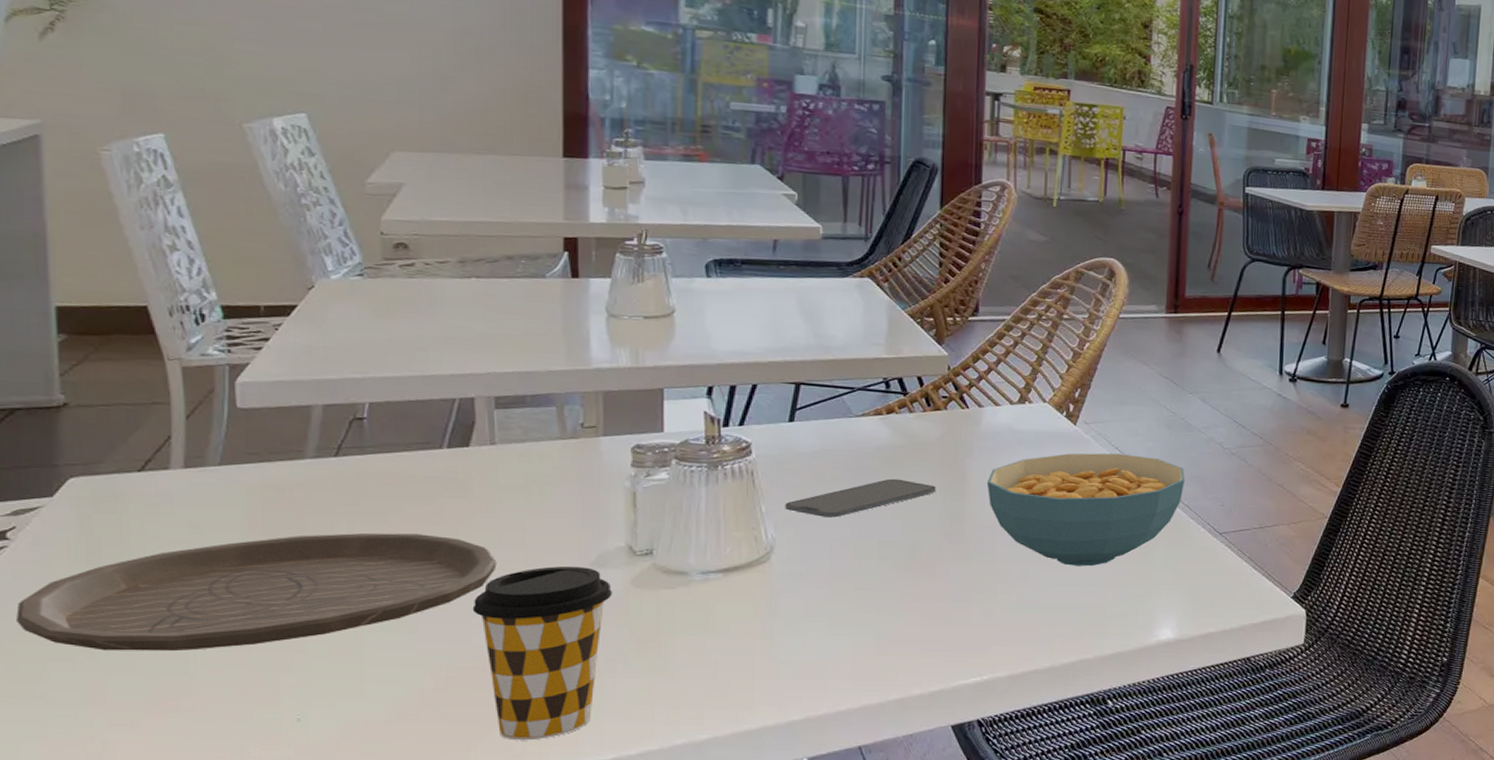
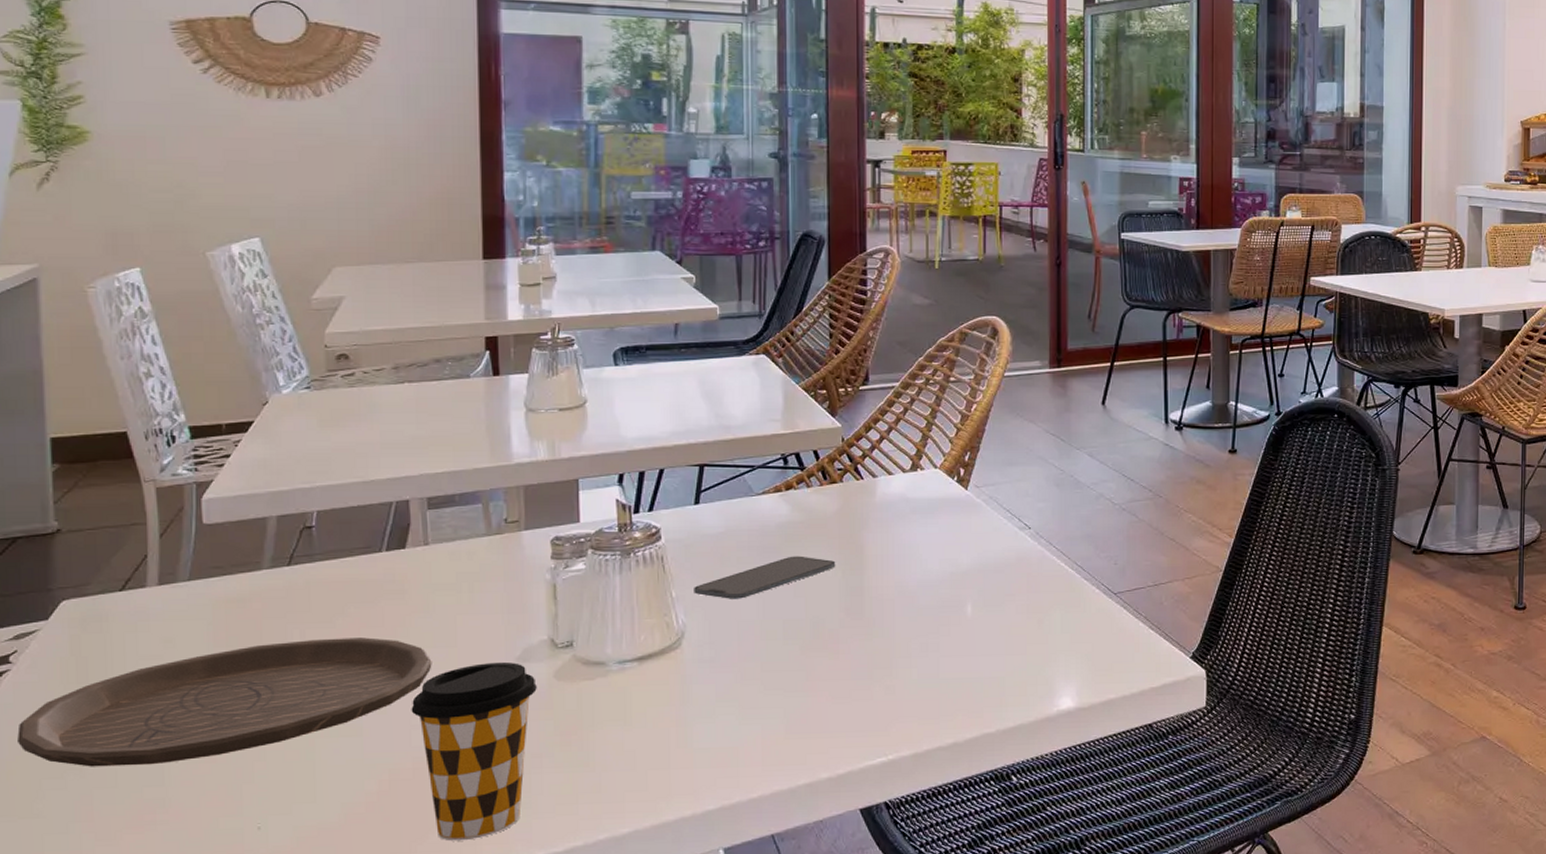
cereal bowl: present [986,453,1185,567] -> none [883,516,1077,636]

